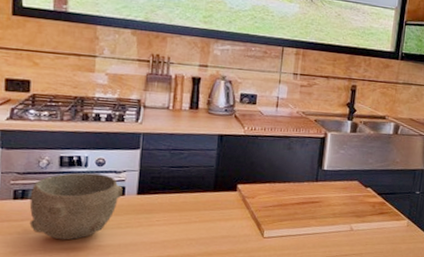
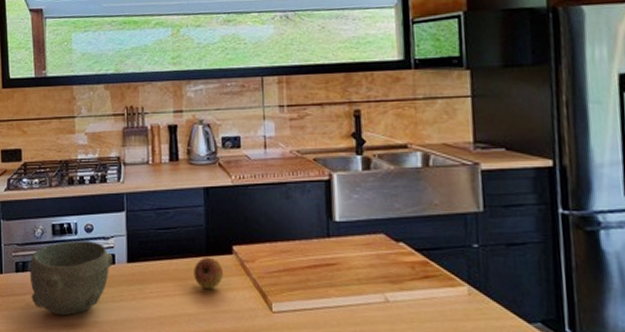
fruit: none [199,192,227,218] -> present [193,256,224,289]

